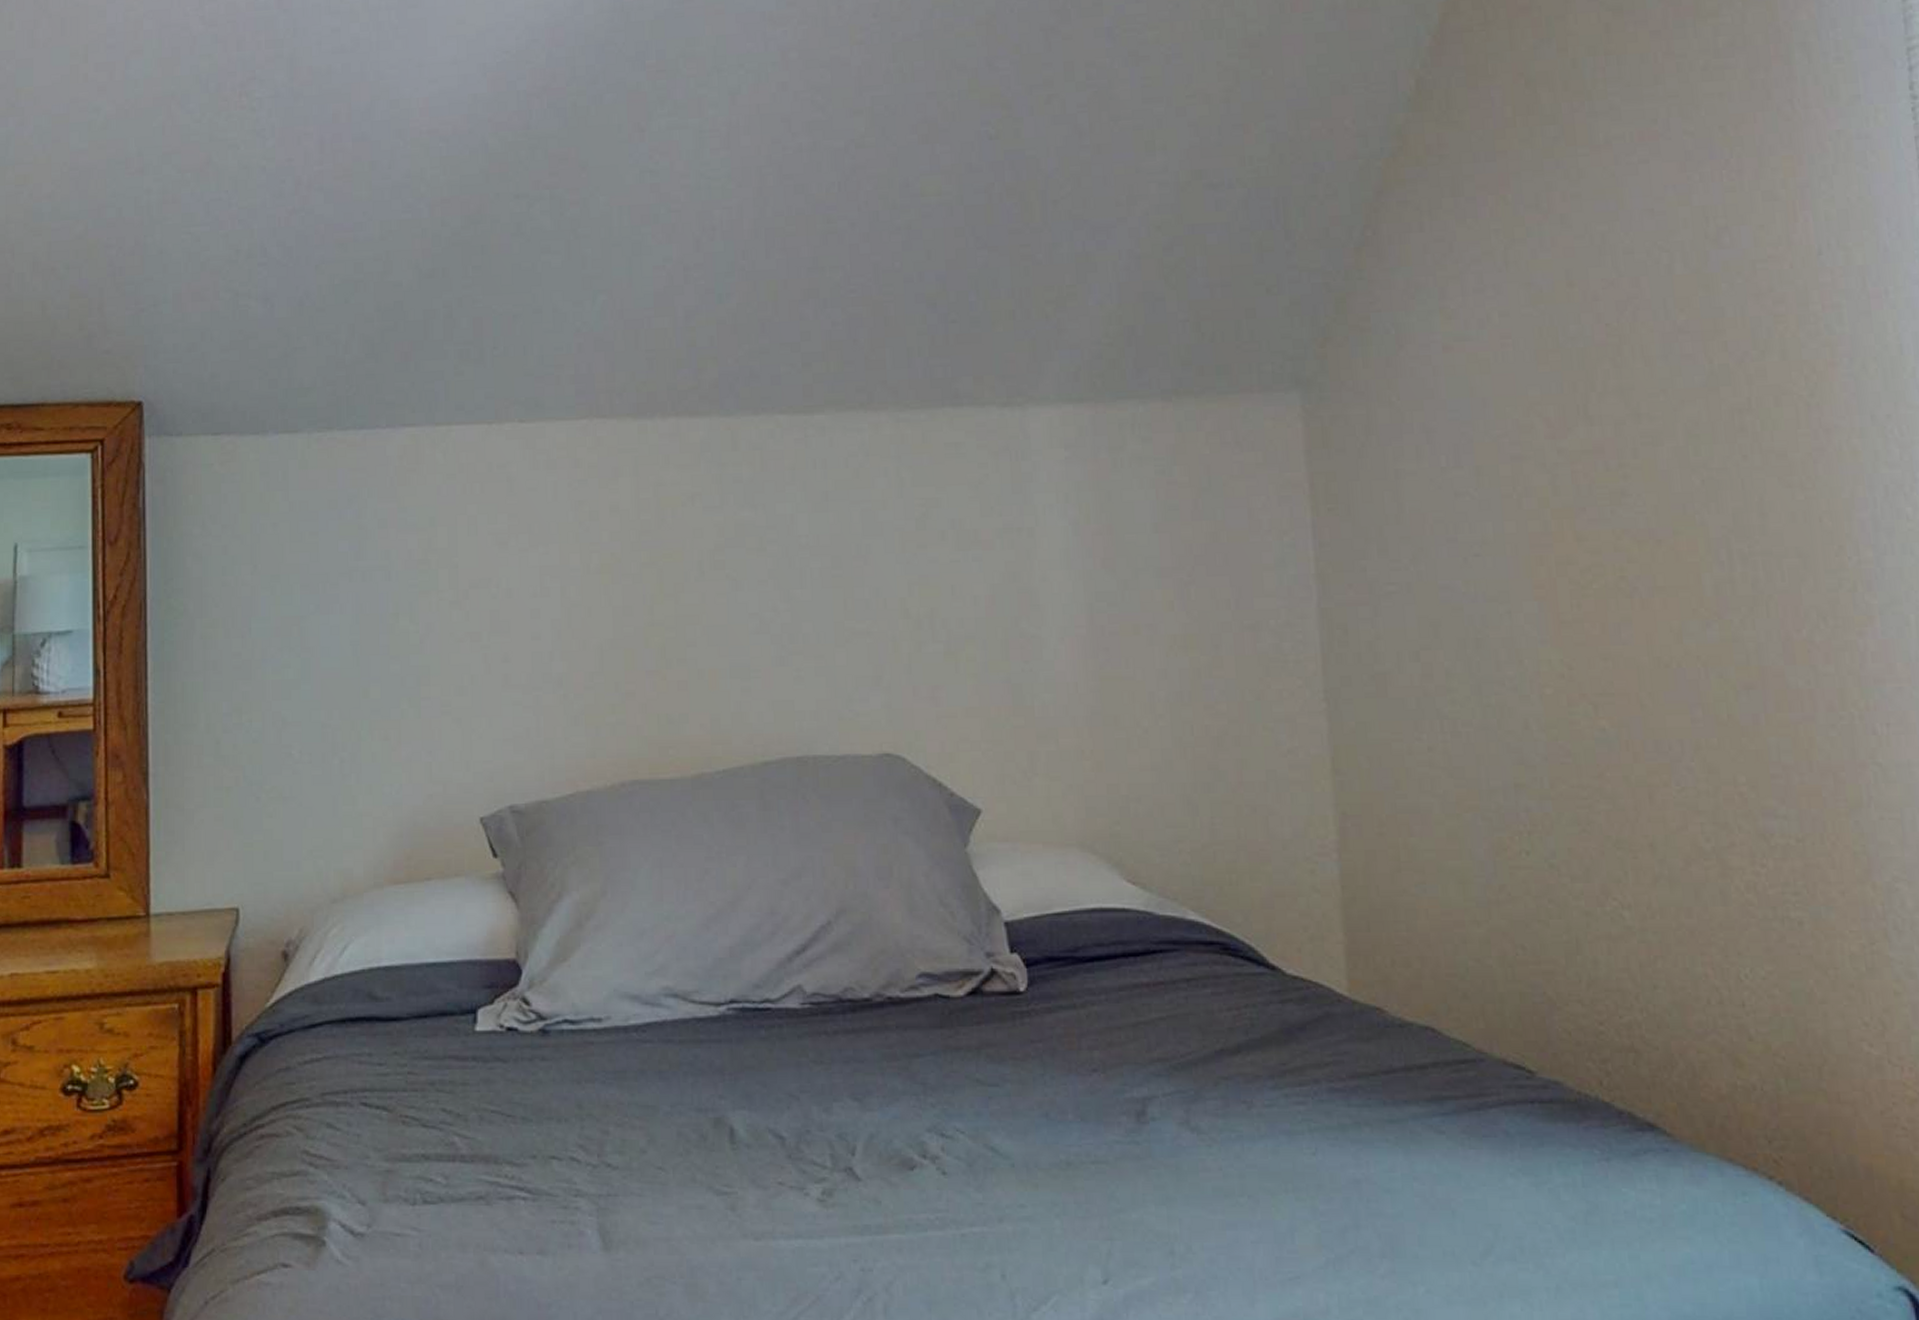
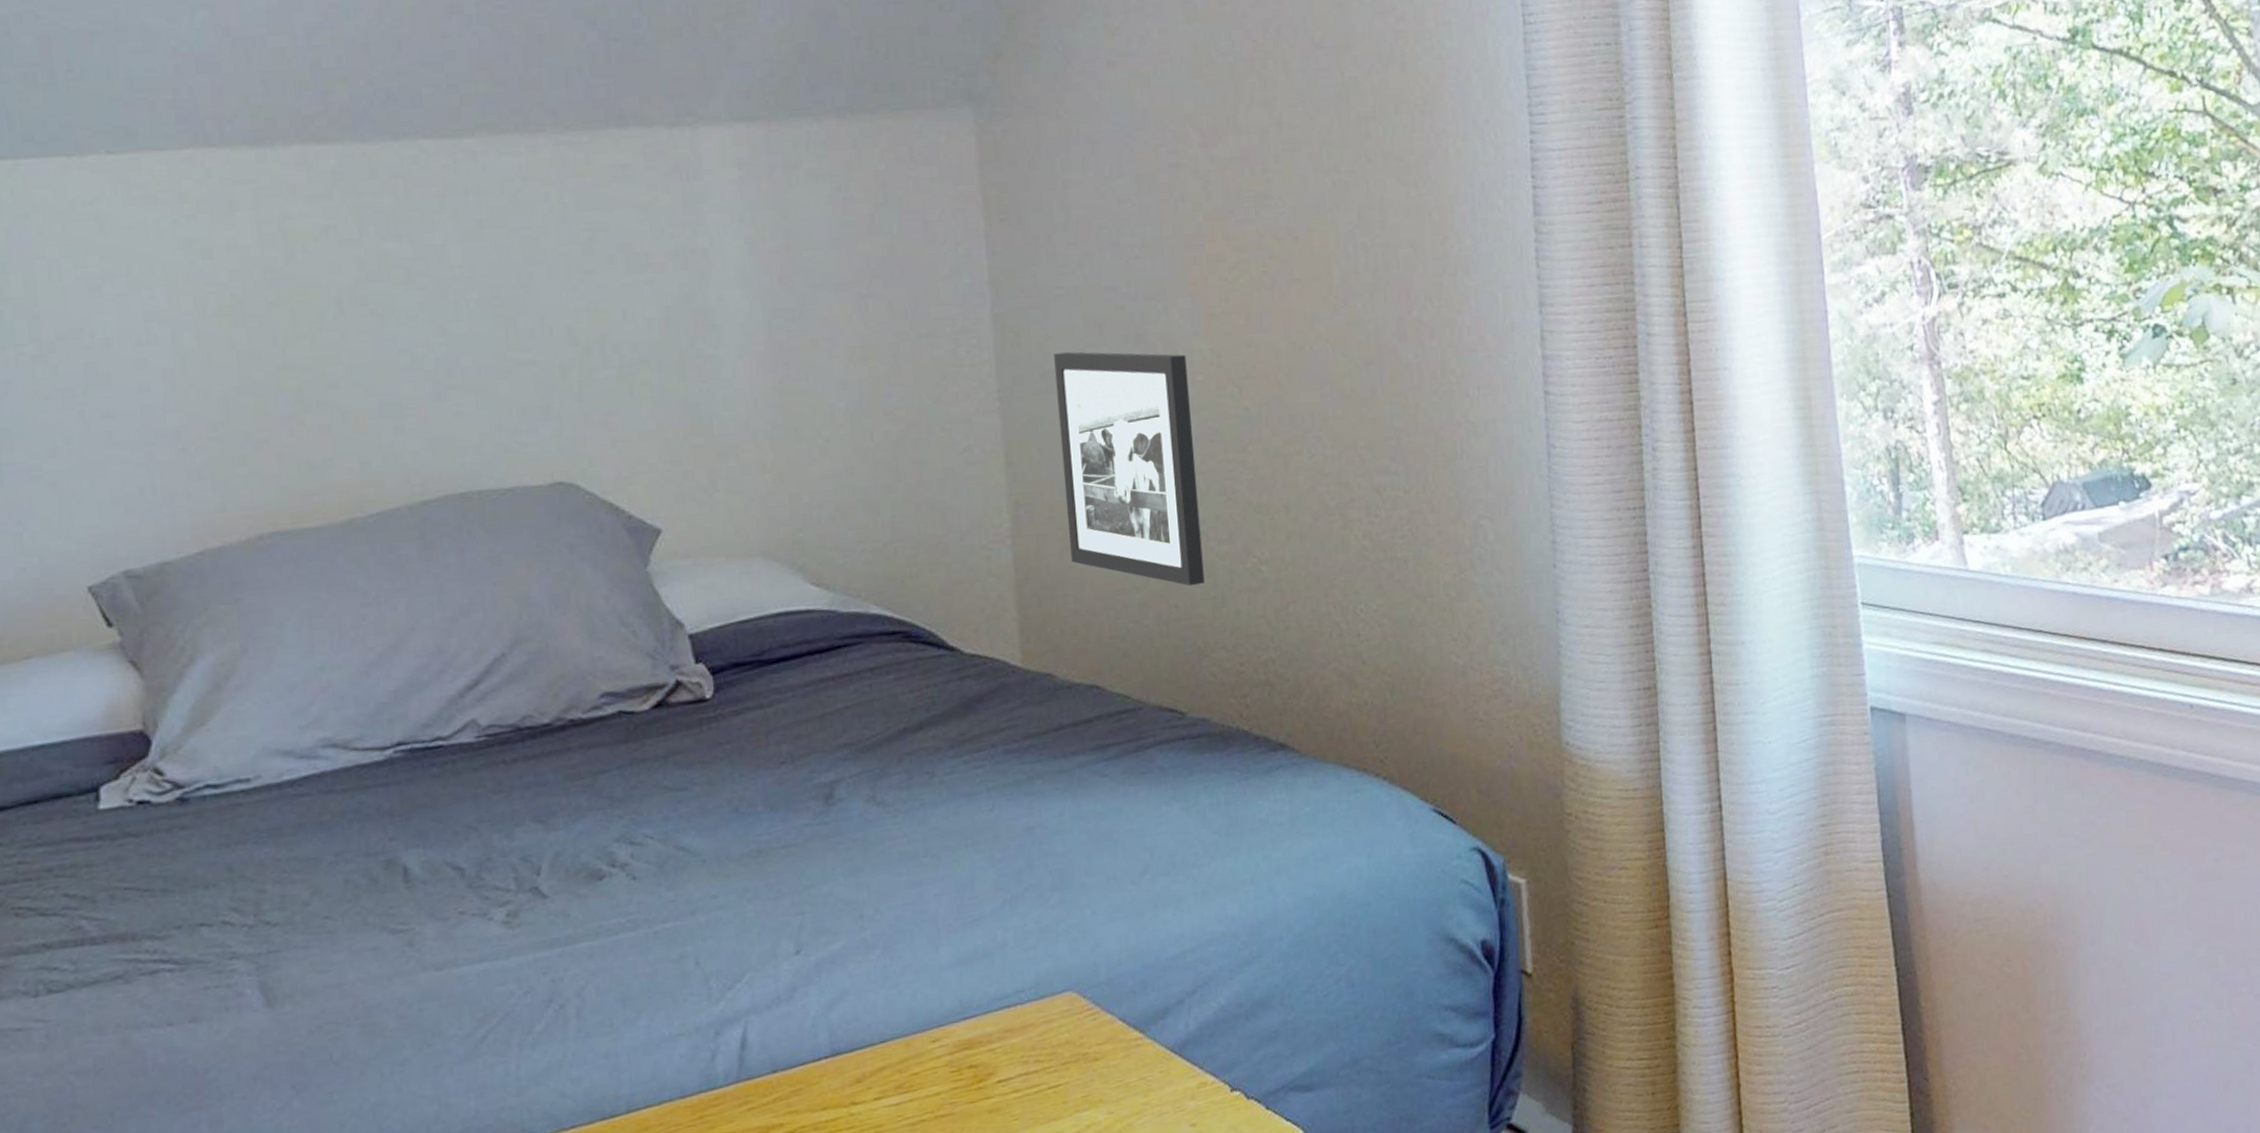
picture frame: none [1385,654,1556,926] -> present [1054,351,1205,586]

